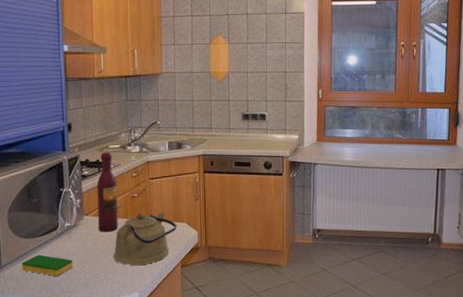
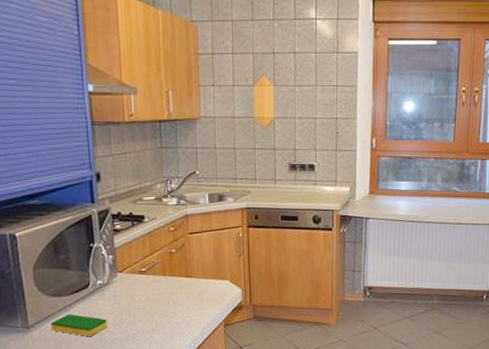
wine bottle: present [96,152,118,232] -> none [130,205,155,290]
kettle: present [113,212,177,265] -> none [150,269,220,324]

